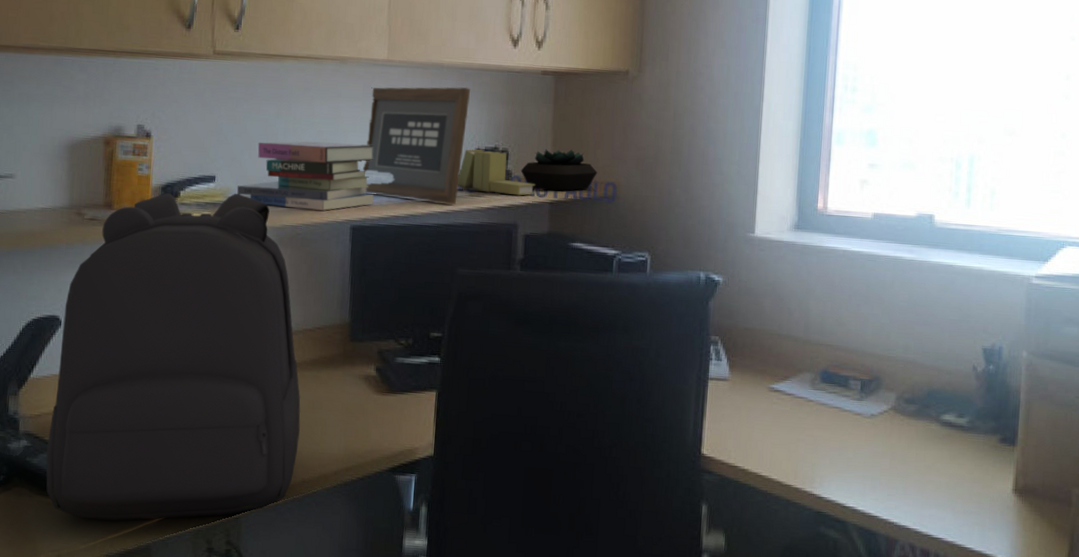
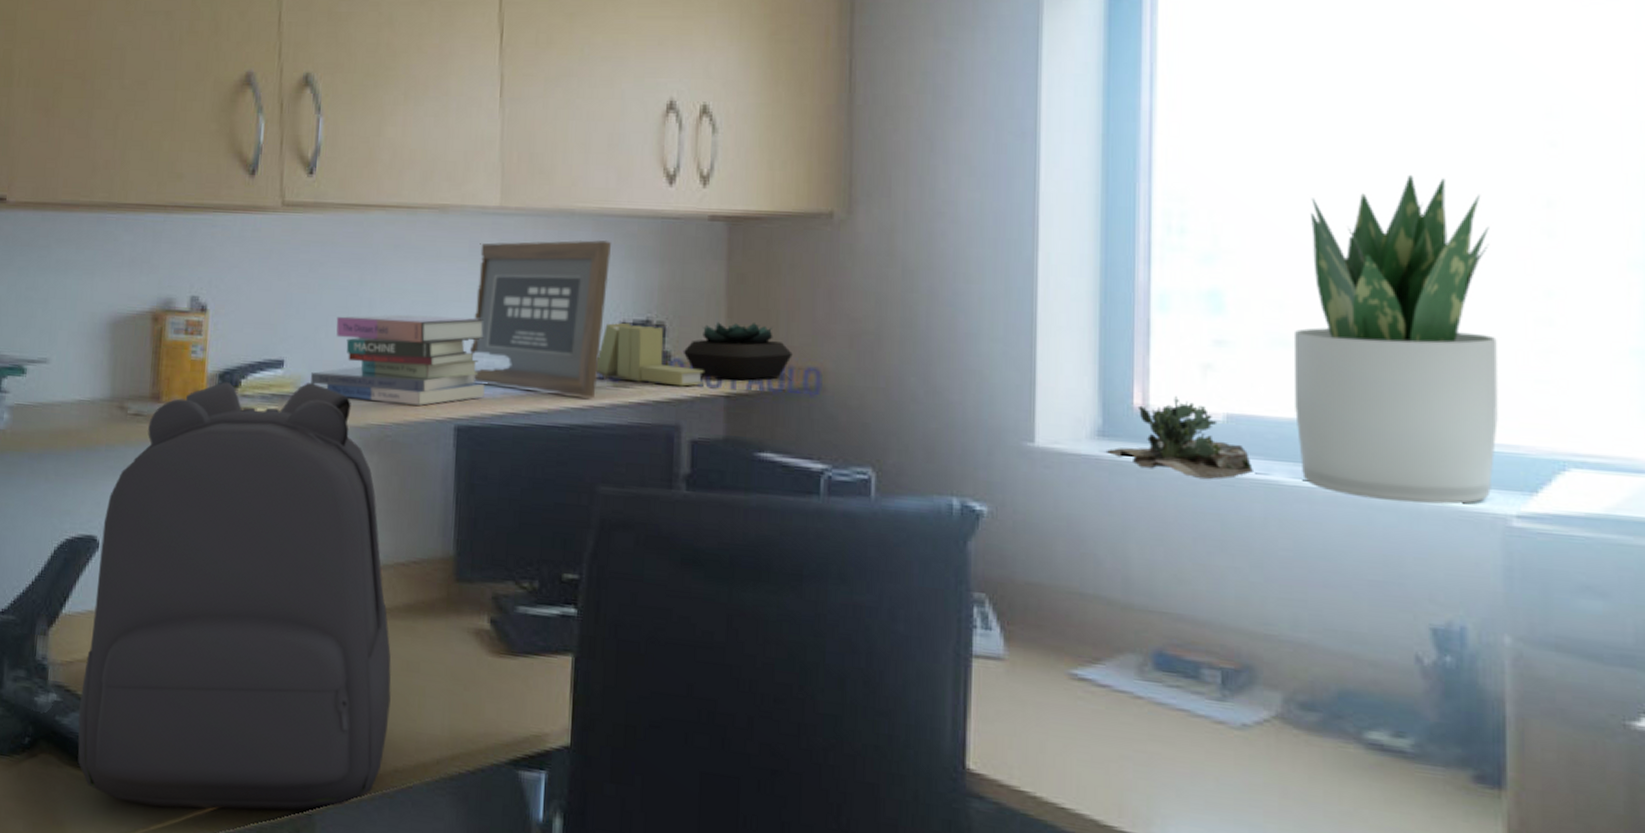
cactus: none [800,201,888,257] -> present [1107,395,1253,480]
planter: none [914,55,1034,270] -> present [1293,174,1498,505]

